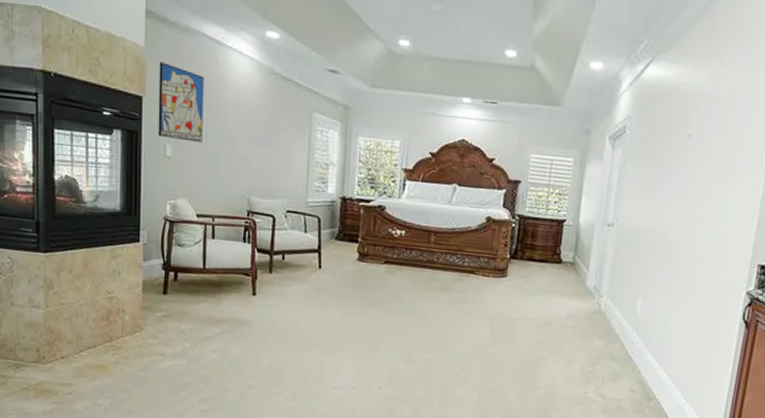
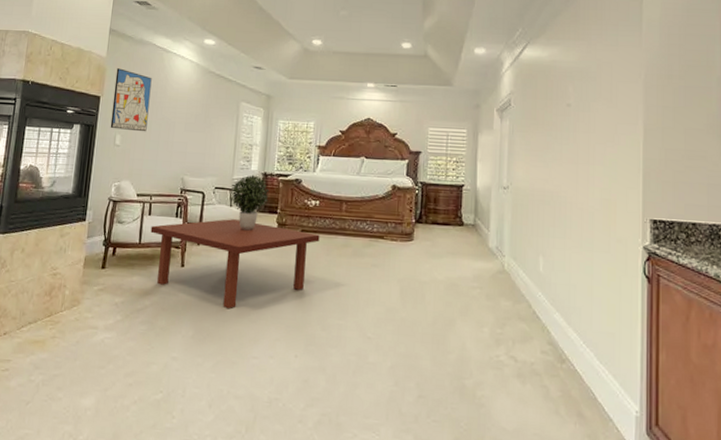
coffee table: none [215,246,406,340] -> present [150,219,320,309]
potted plant: none [304,198,349,260] -> present [229,175,270,231]

